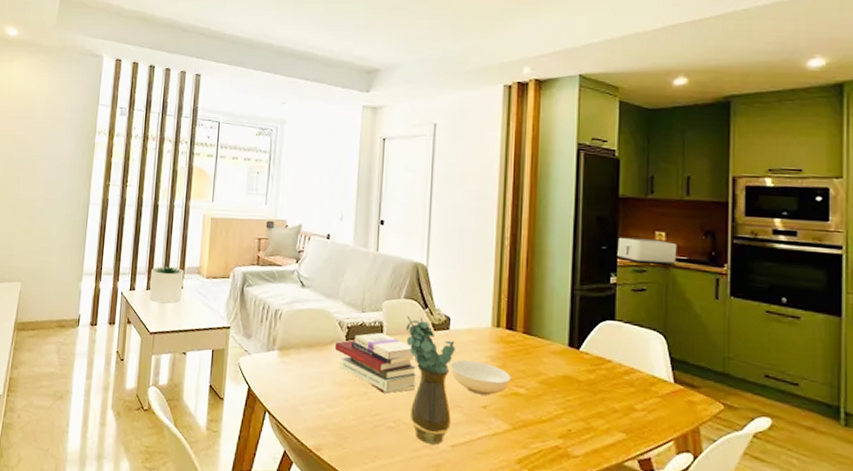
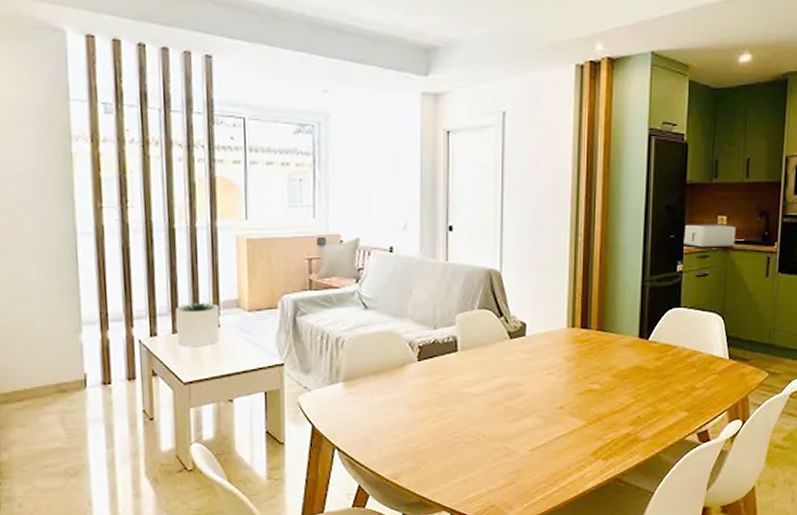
books: present [334,332,417,393] -> none [406,347,494,410]
vase: present [406,315,455,445] -> none [482,326,532,452]
bowl: present [450,360,511,396] -> none [527,364,586,396]

